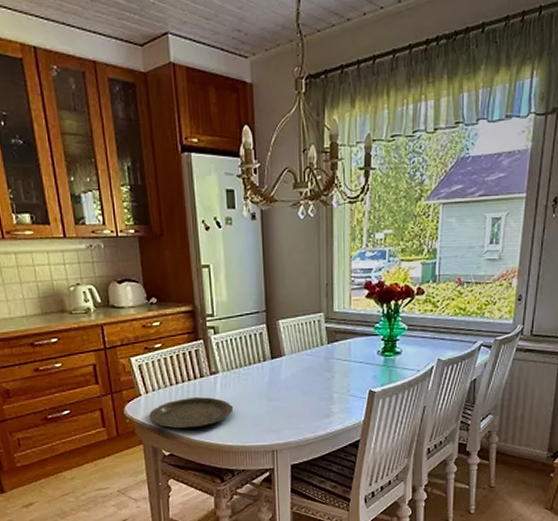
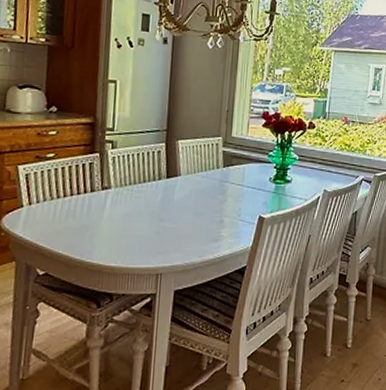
plate: present [149,396,234,429] -> none [28,211,122,246]

